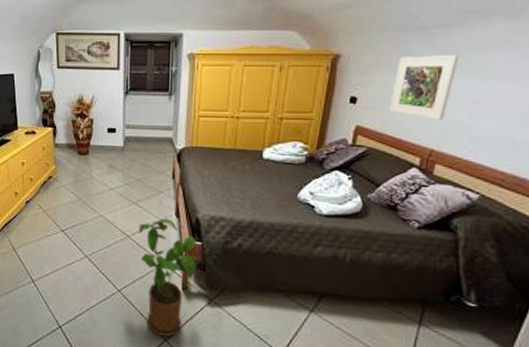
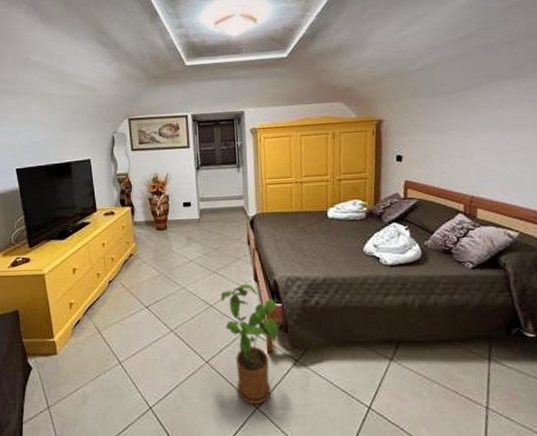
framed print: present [389,55,459,120] -> none [430,113,481,170]

